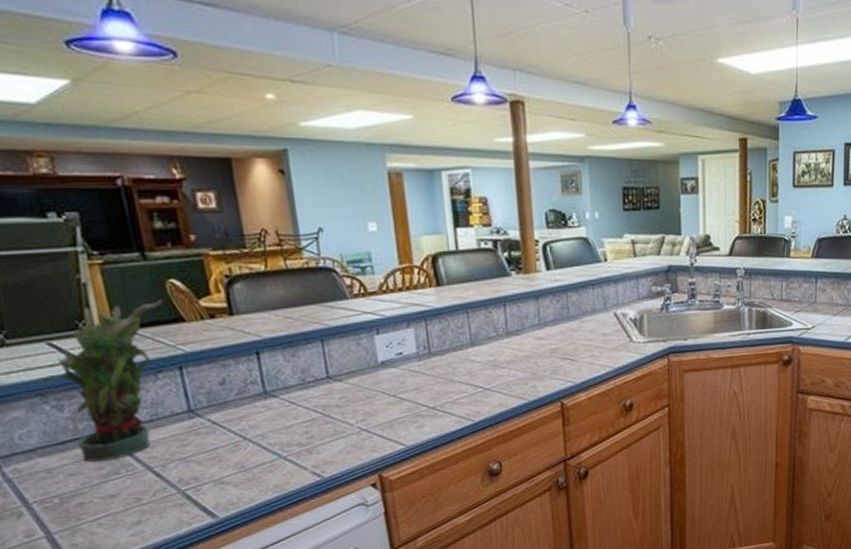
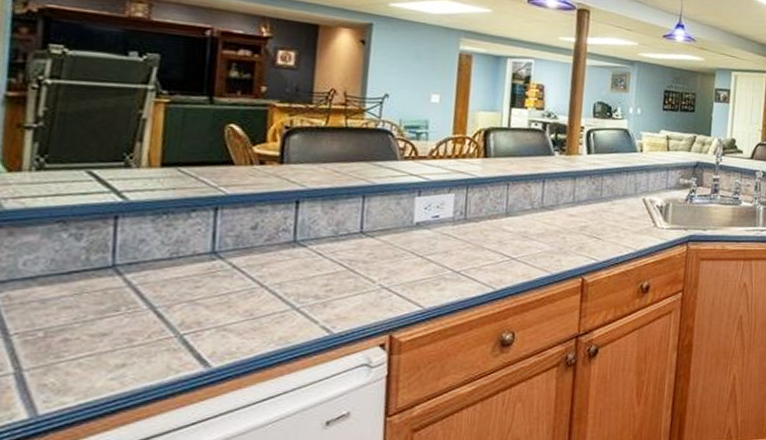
potted plant: present [37,299,164,462] -> none [63,141,218,295]

